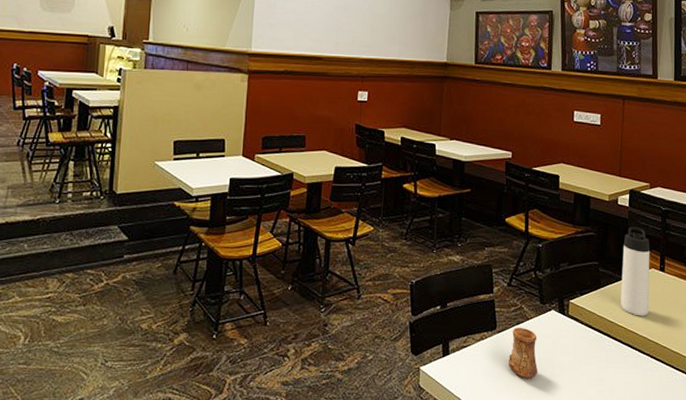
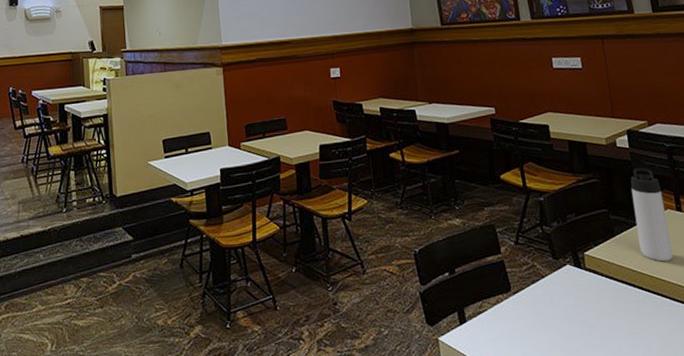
cup: present [509,327,538,379] -> none [528,285,565,340]

